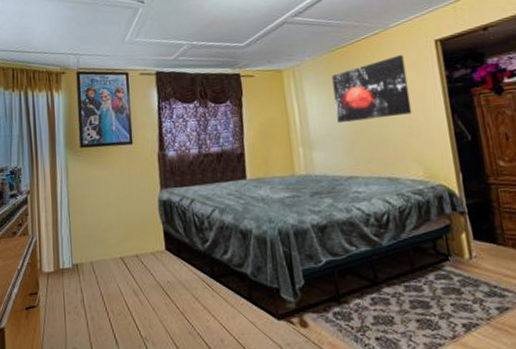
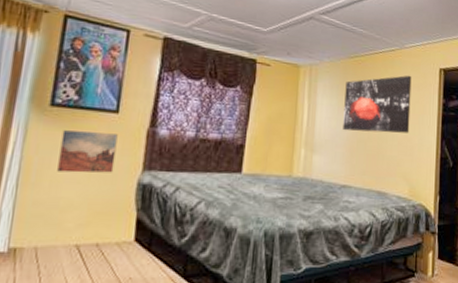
wall art: none [93,162,138,200] -> present [57,130,118,173]

